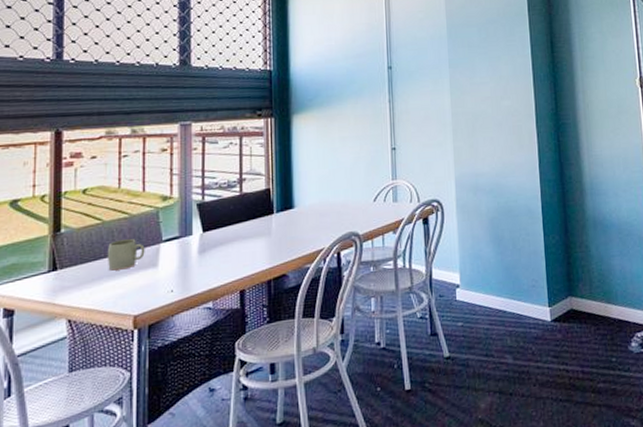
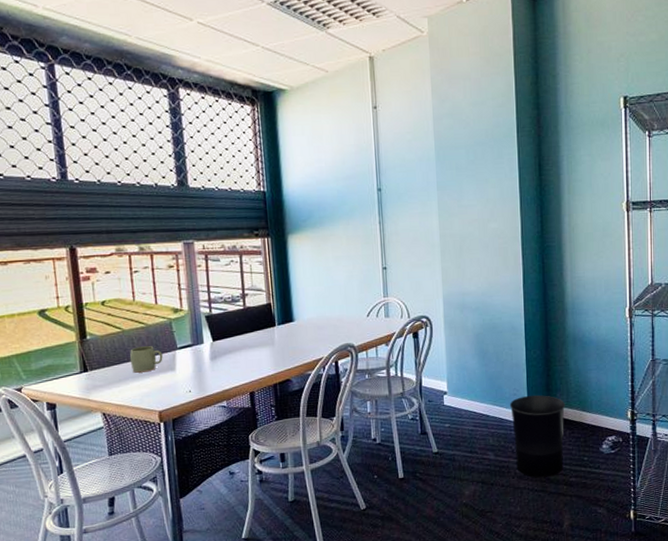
waste bin: none [528,286,590,385] -> present [509,395,566,478]

